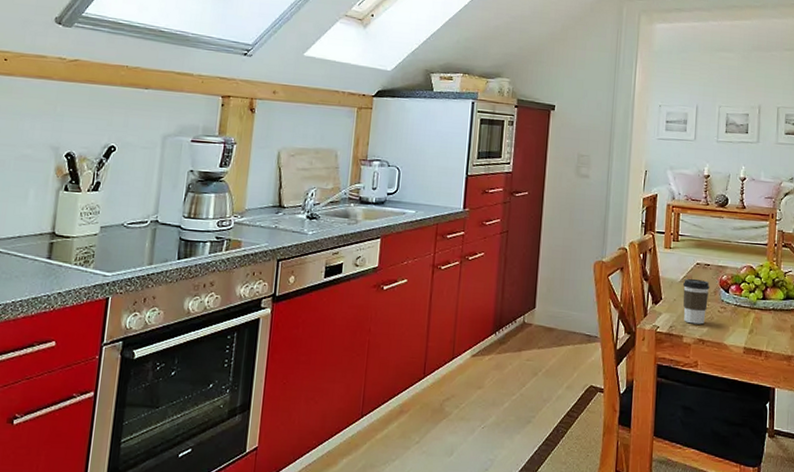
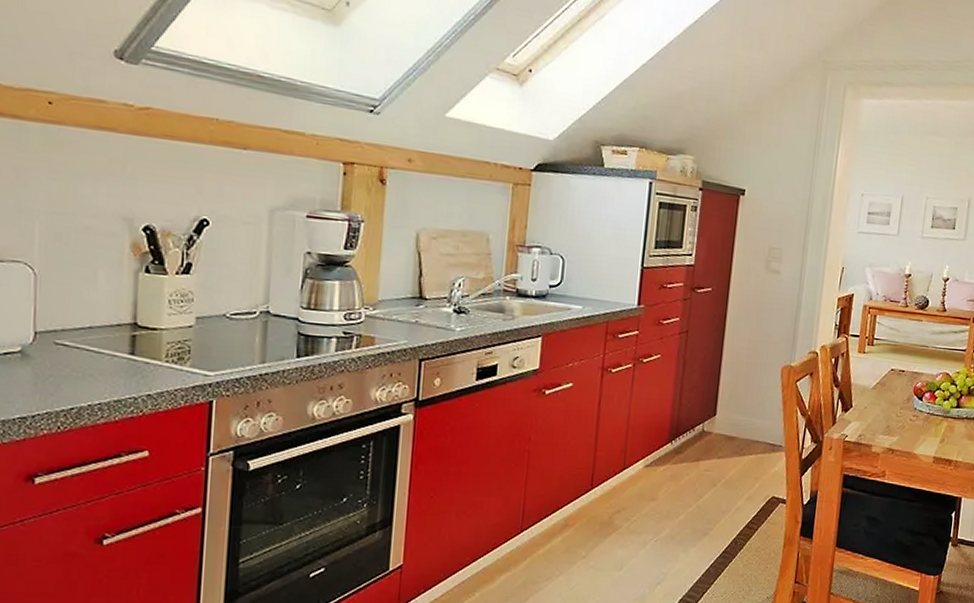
coffee cup: present [682,279,710,325] -> none [874,386,903,433]

